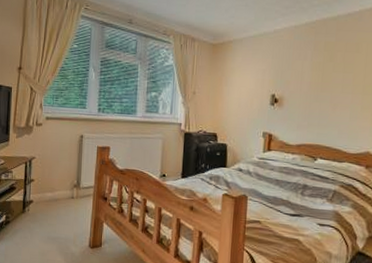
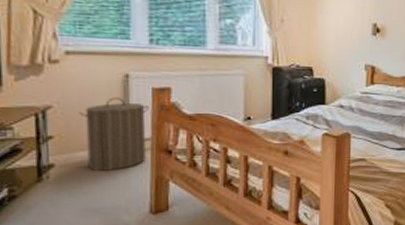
laundry hamper: none [51,152,95,210] -> present [80,97,151,171]

